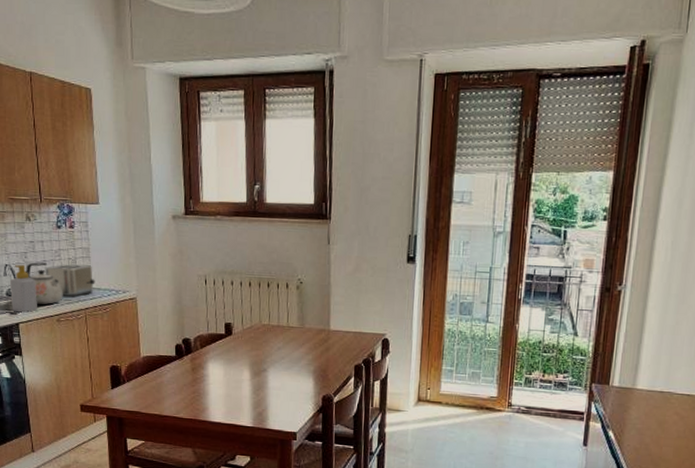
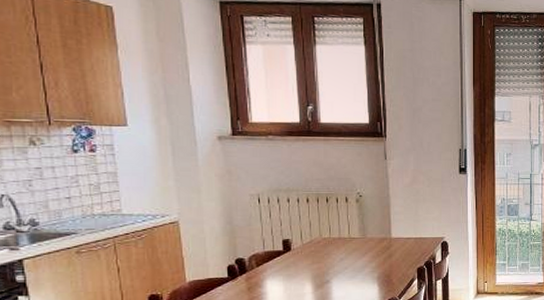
soap bottle: present [9,264,37,313] -> none [7,193,48,248]
kettle: present [26,262,63,305] -> none [31,190,84,237]
toaster: present [44,264,95,298] -> none [57,190,126,228]

